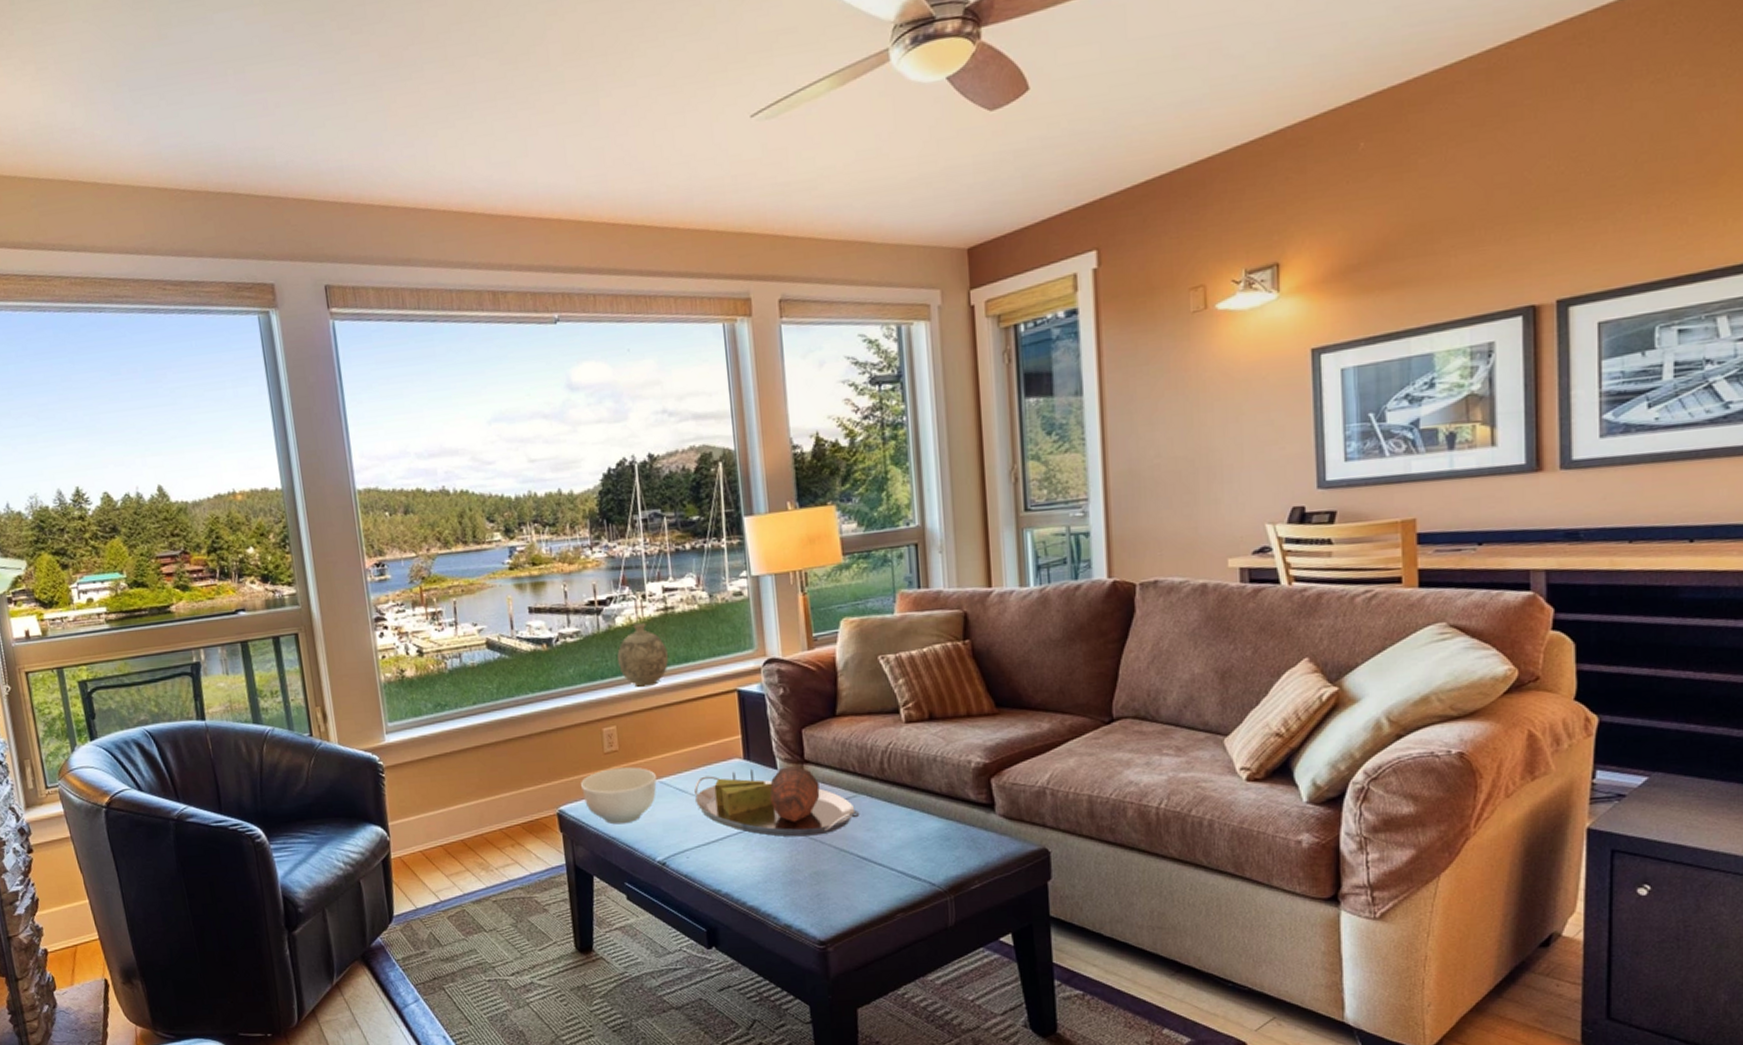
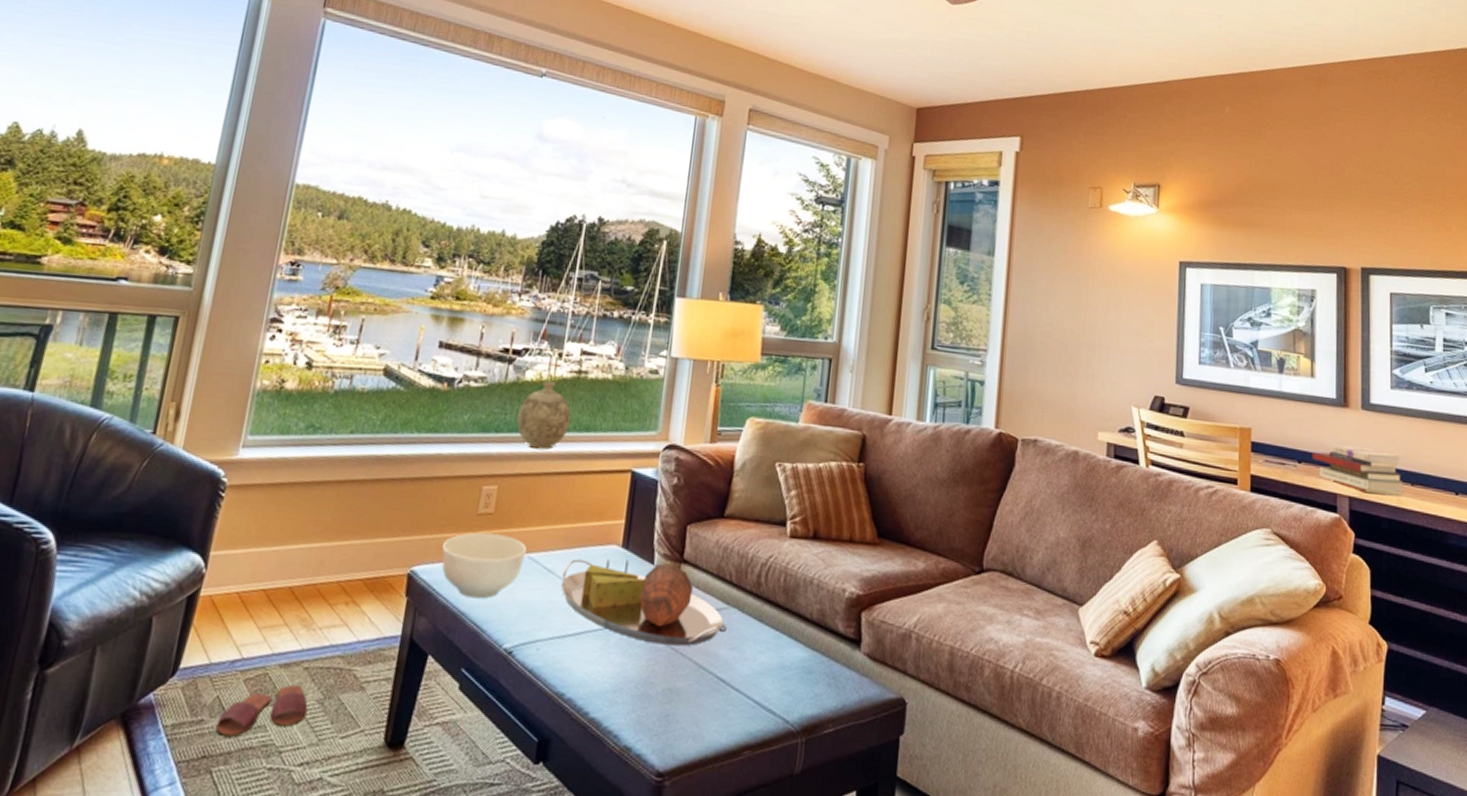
slippers: none [436,914,506,961] -> present [216,684,308,737]
books: none [1496,511,1617,563] -> present [1312,444,1403,496]

